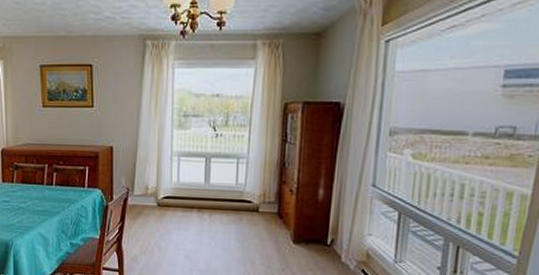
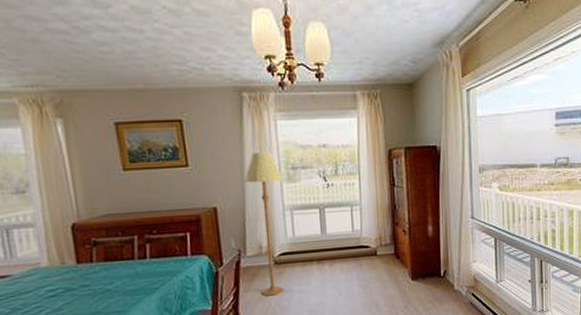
floor lamp: none [139,99,174,236] -> present [244,152,285,296]

